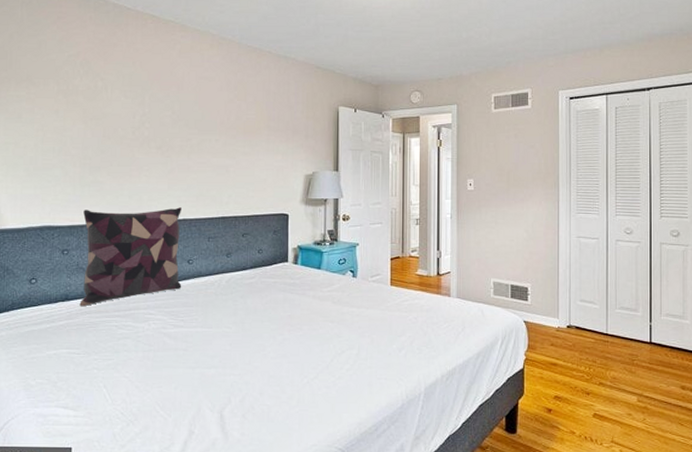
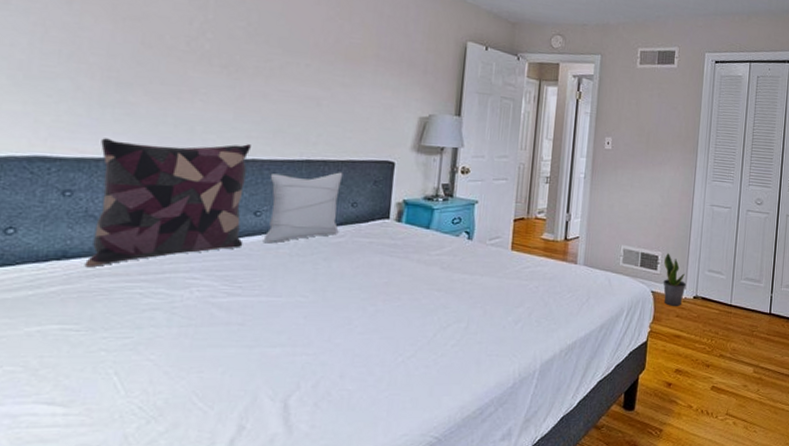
pillow: none [195,225,250,285] -> present [262,172,343,244]
potted plant: none [534,284,559,335] -> present [663,252,687,306]

